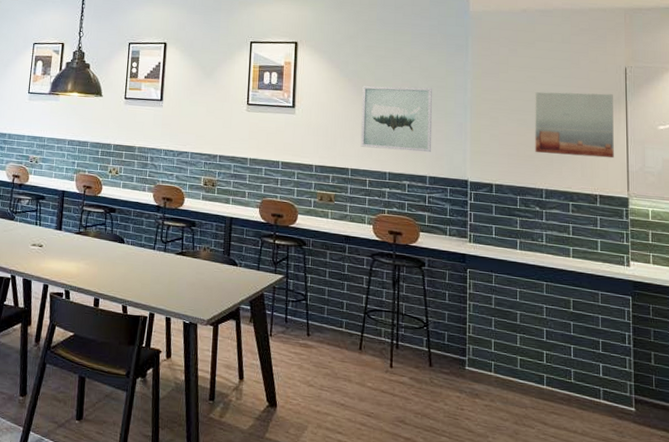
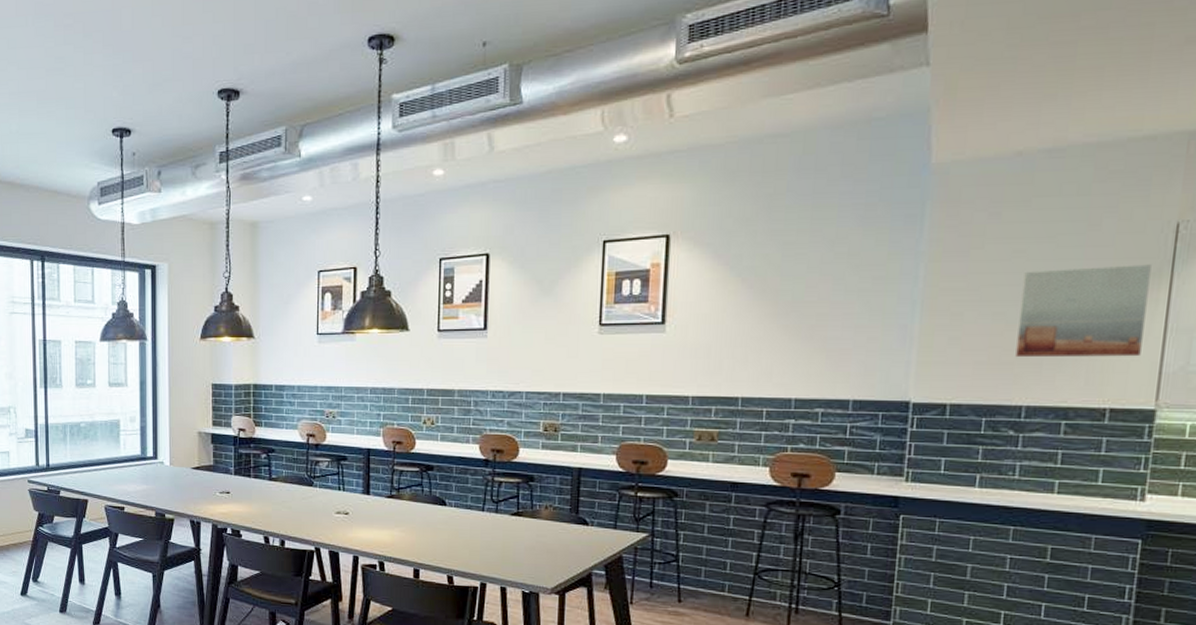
wall art: present [360,85,432,153] -> none [756,279,865,369]

